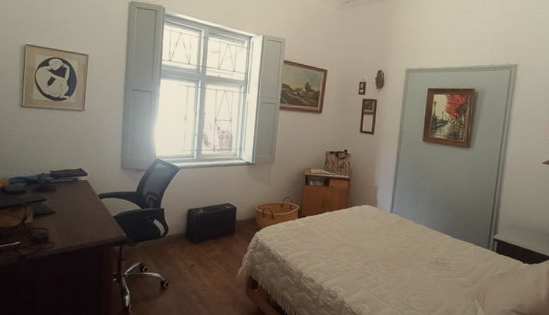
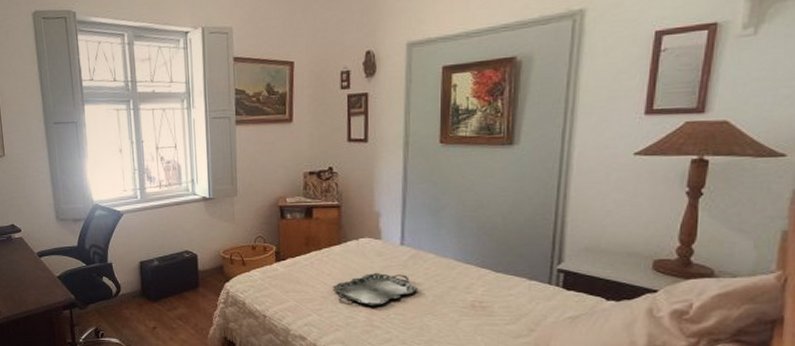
serving tray: none [339,231,400,258] -> present [333,272,418,306]

